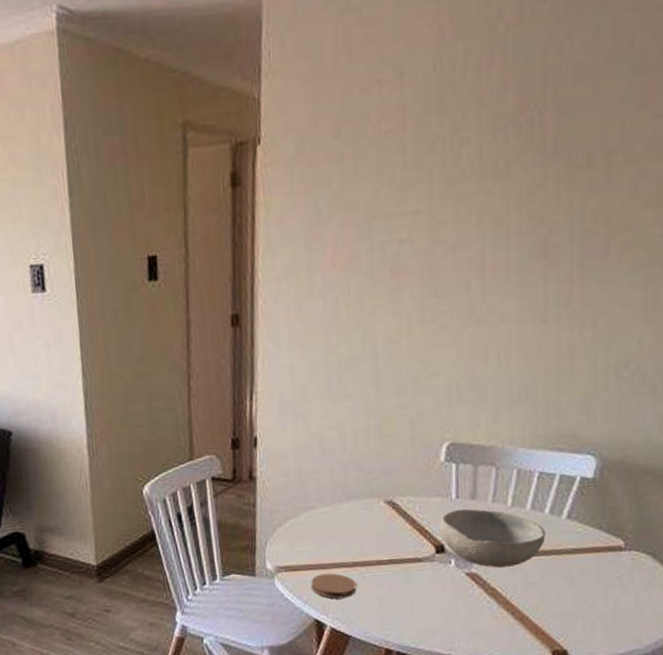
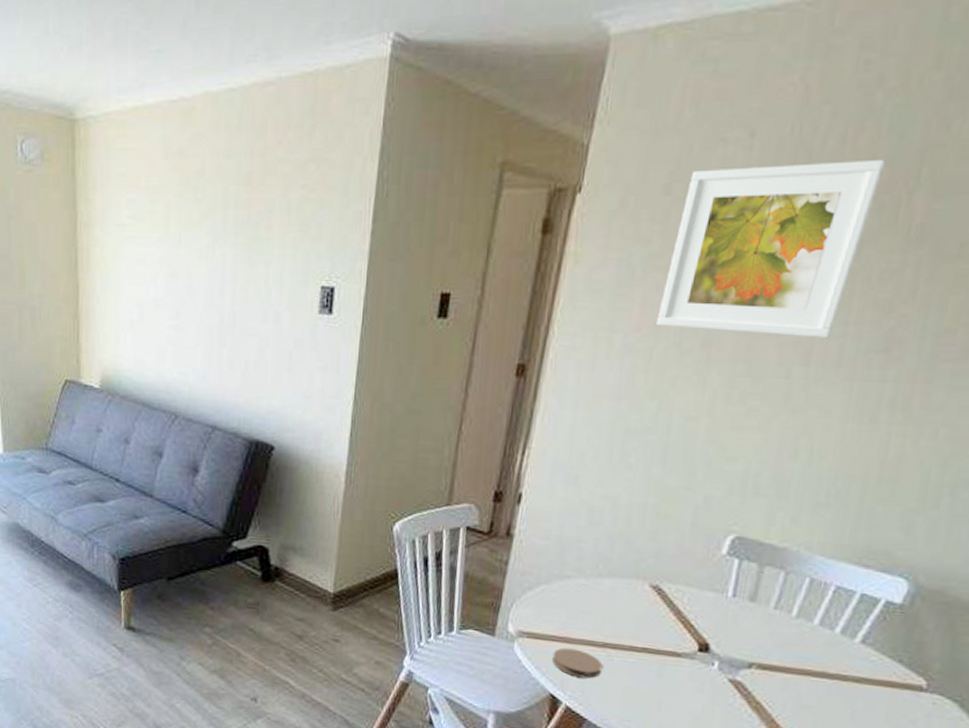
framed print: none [348,85,517,261] -> present [656,159,886,339]
bowl: present [440,508,546,568] -> none [707,609,832,683]

